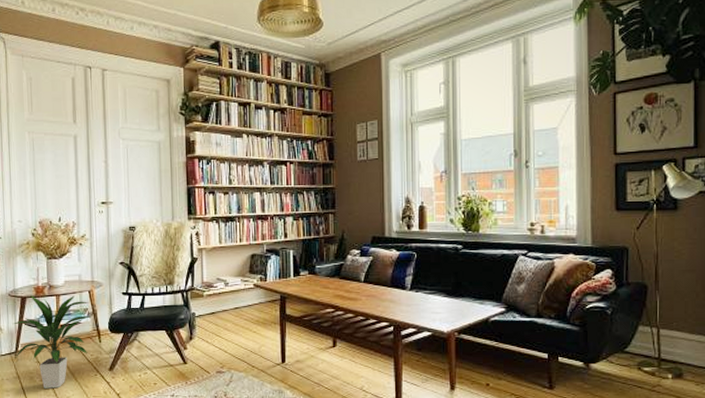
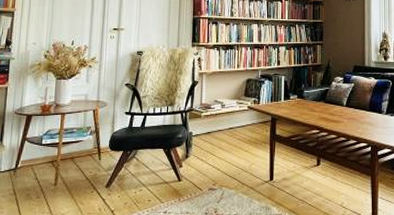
indoor plant: present [12,294,92,389] -> none [12,112,94,205]

